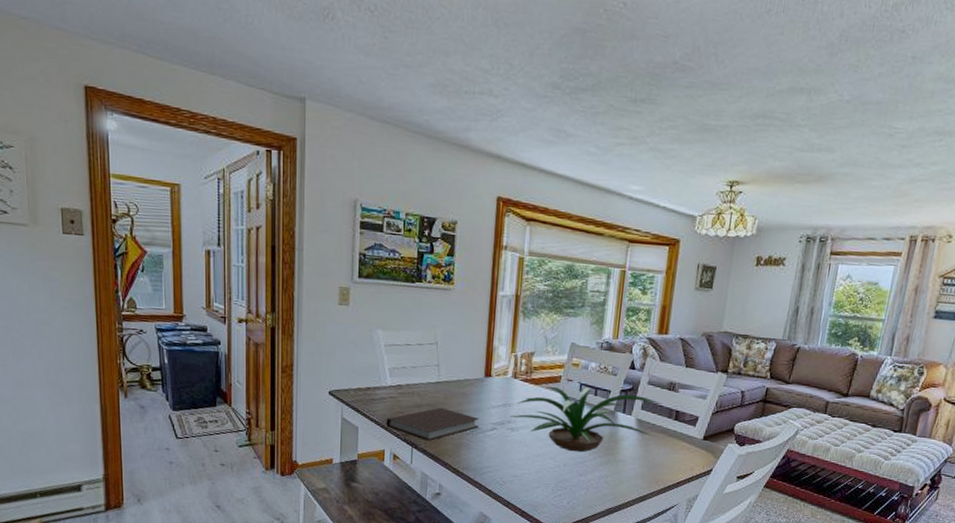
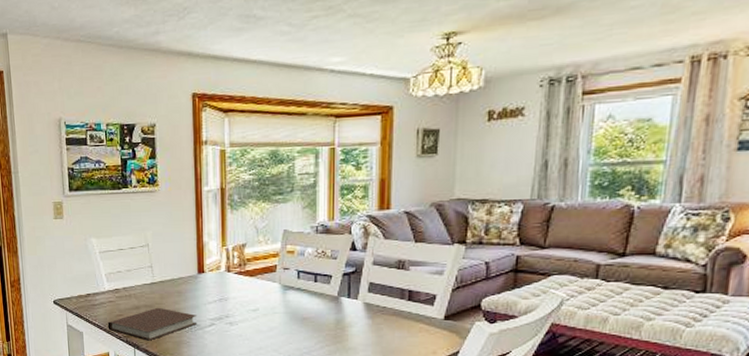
plant: present [510,386,663,453] -> none [227,275,392,342]

